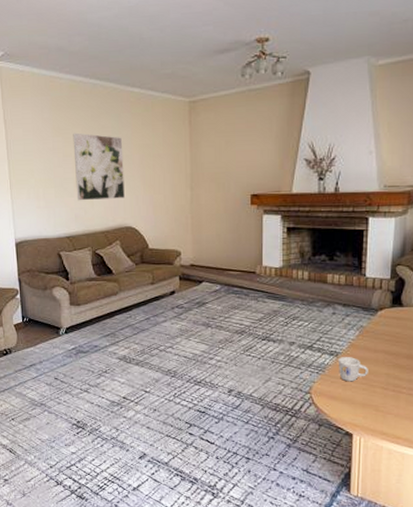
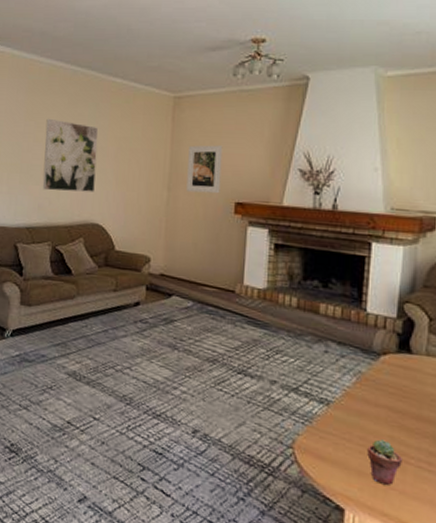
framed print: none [207,144,237,189] -> present [186,145,223,194]
mug: present [338,357,368,382] -> none [328,407,367,441]
potted succulent: none [369,377,396,411] -> present [367,439,402,485]

